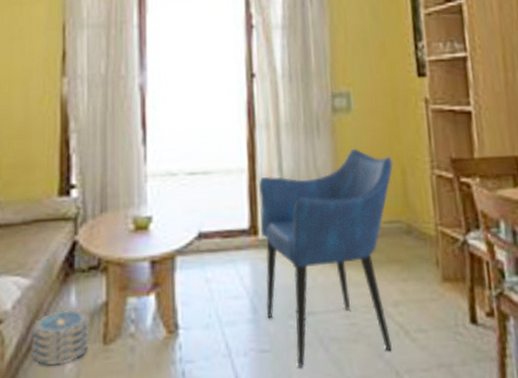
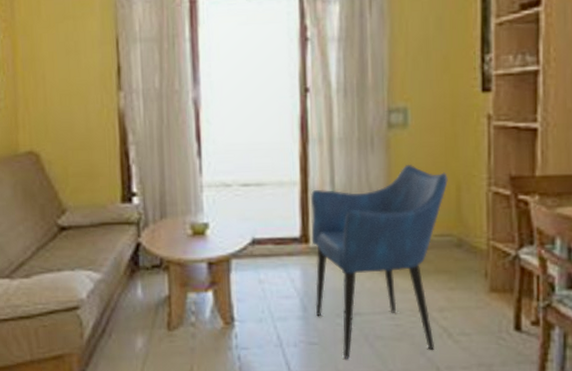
basket: present [31,309,90,366] -> none [105,300,156,345]

